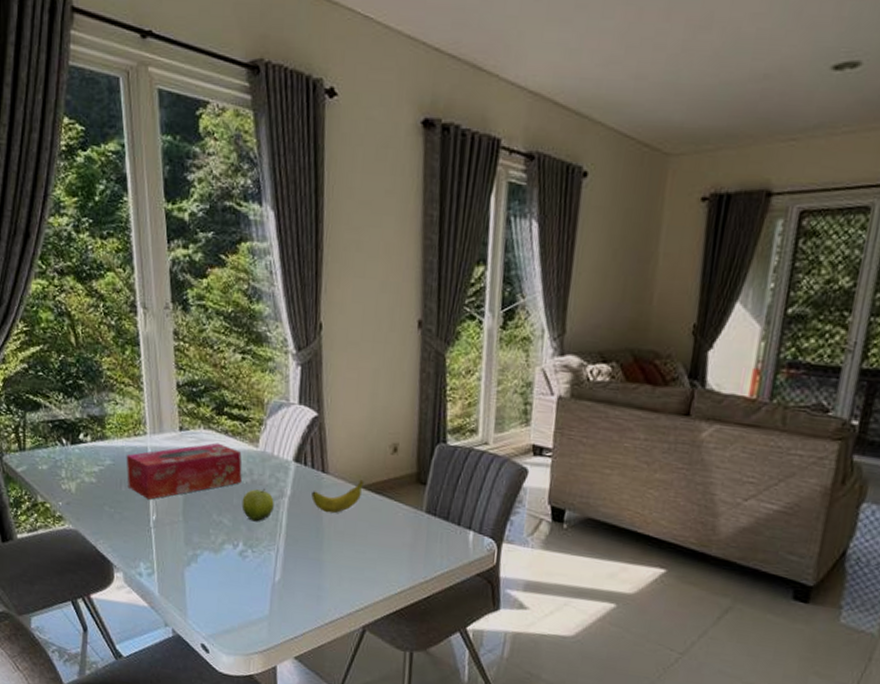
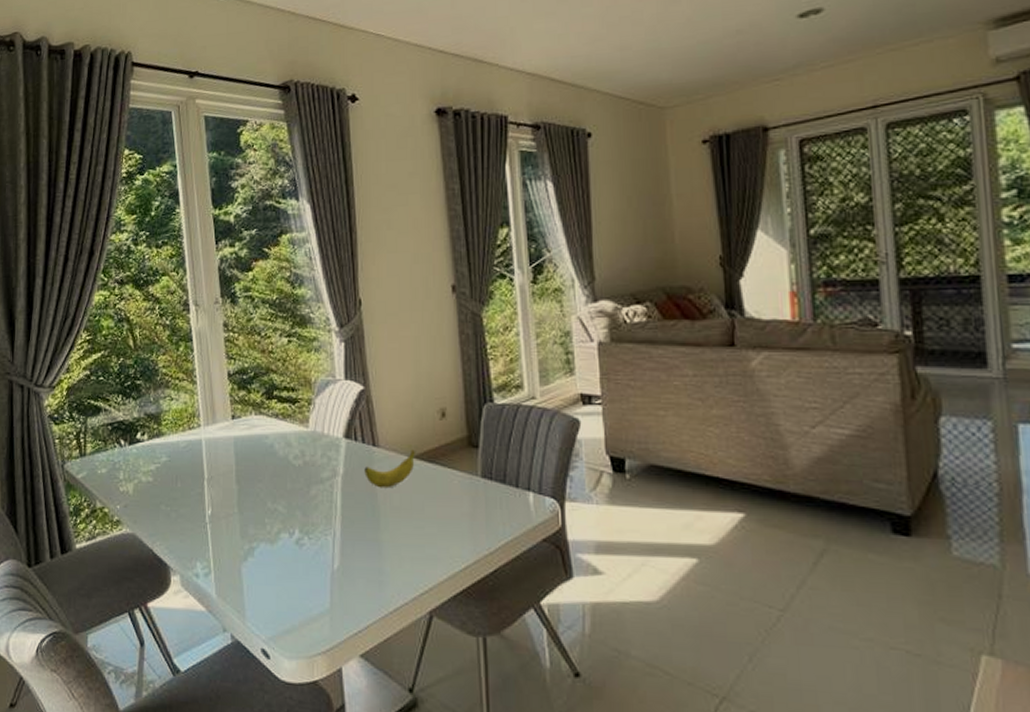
tissue box: present [126,443,242,500] -> none [181,427,294,493]
fruit: present [242,489,274,522] -> none [295,470,328,506]

